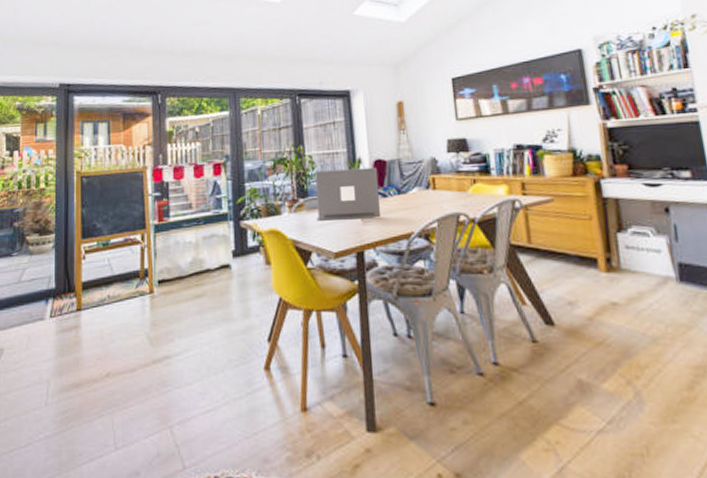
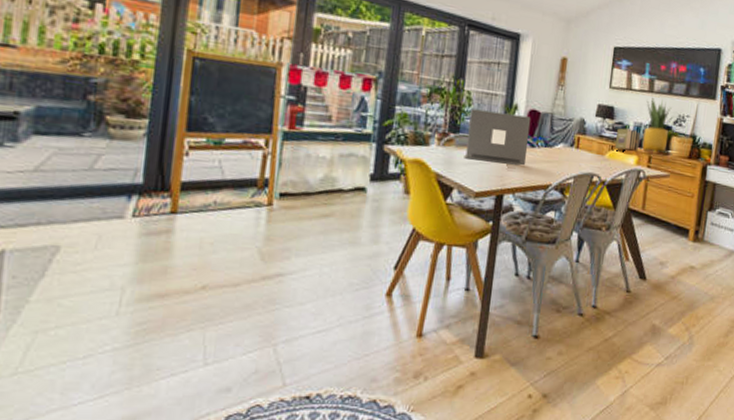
books: none [476,157,506,183] -> present [615,128,640,152]
planter: none [503,119,541,178] -> present [642,98,673,153]

